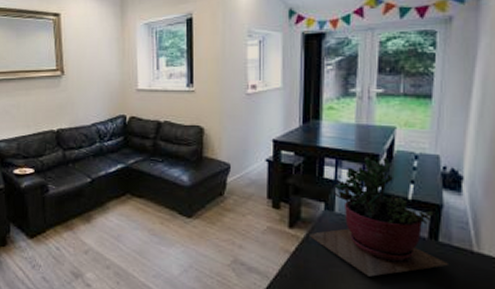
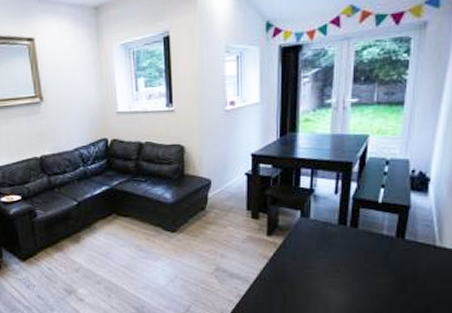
succulent plant: present [310,157,448,277] -> none [287,165,413,275]

